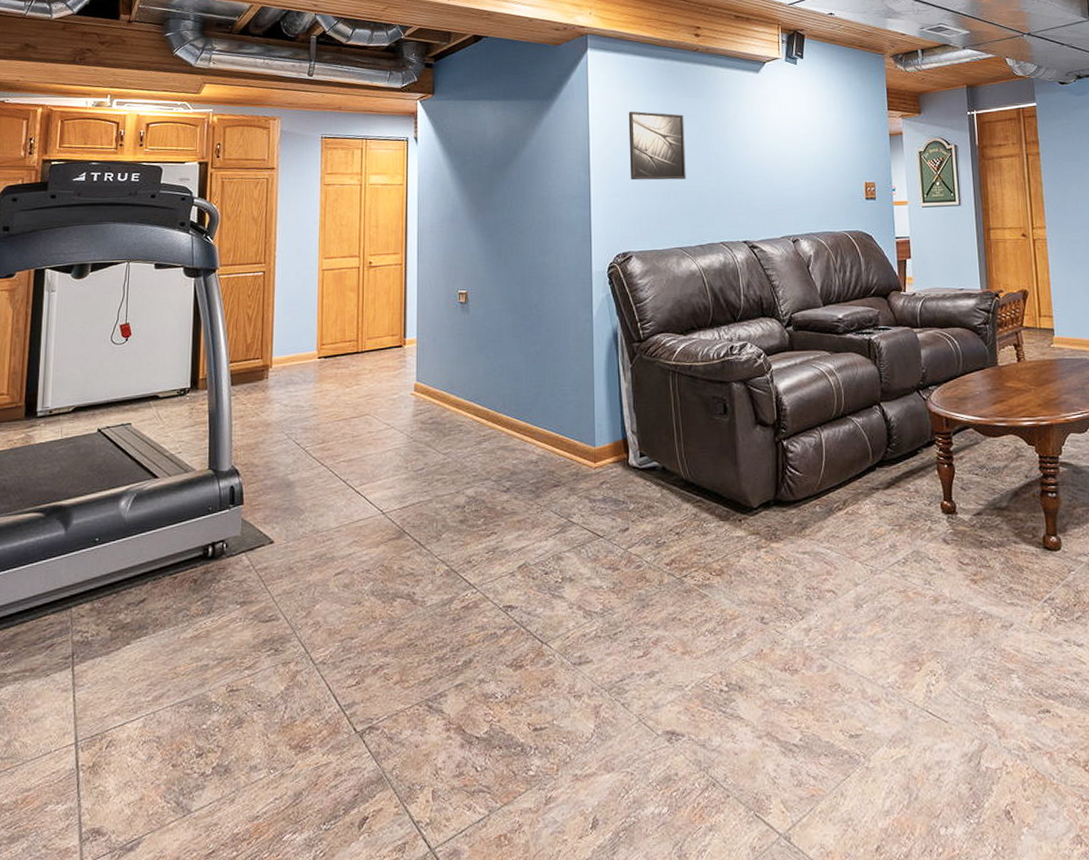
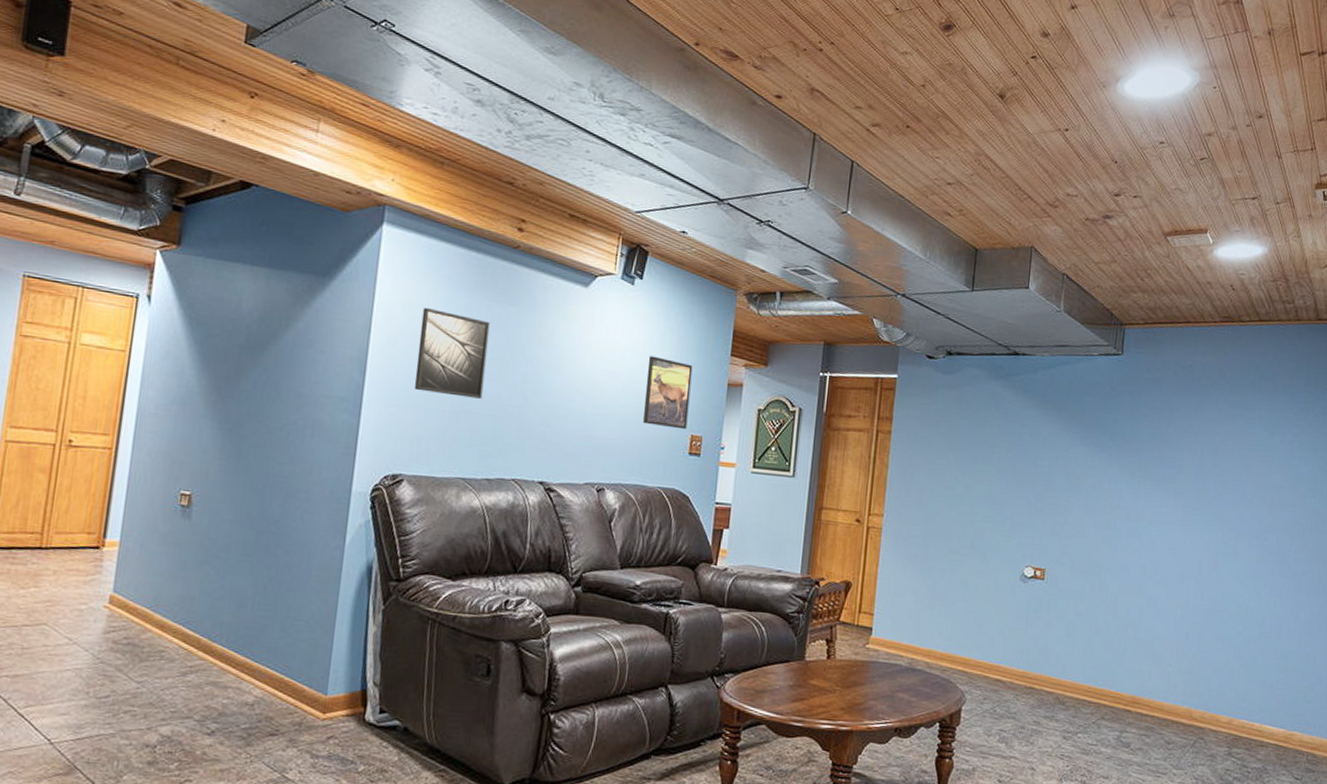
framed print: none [818,121,860,179] -> present [643,356,693,430]

